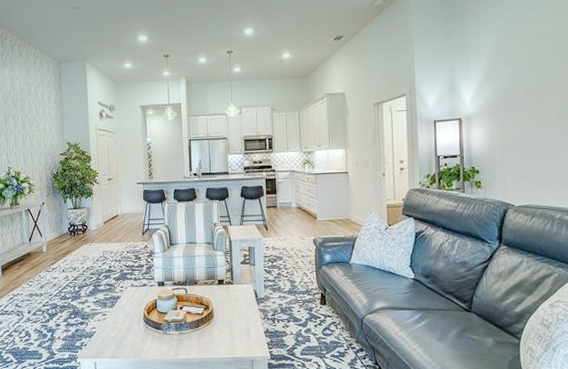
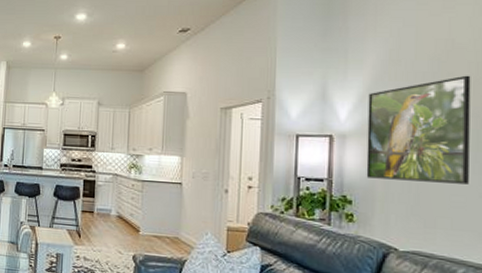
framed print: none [485,60,560,151] -> present [366,75,471,184]

